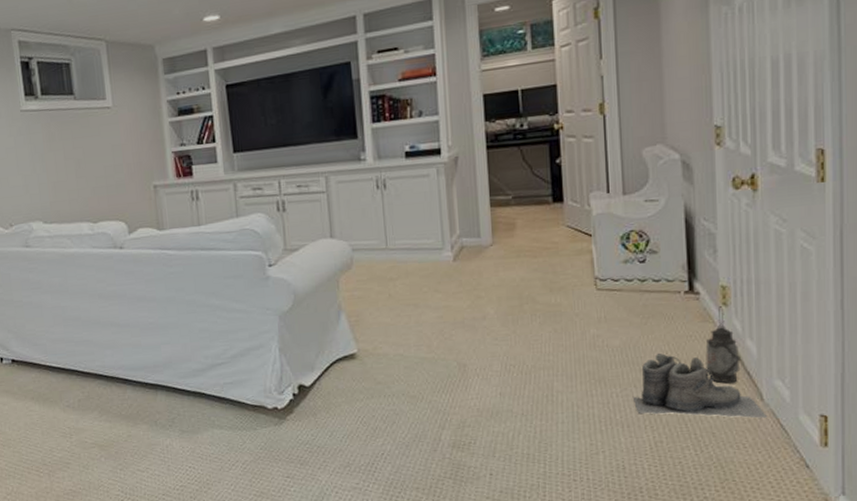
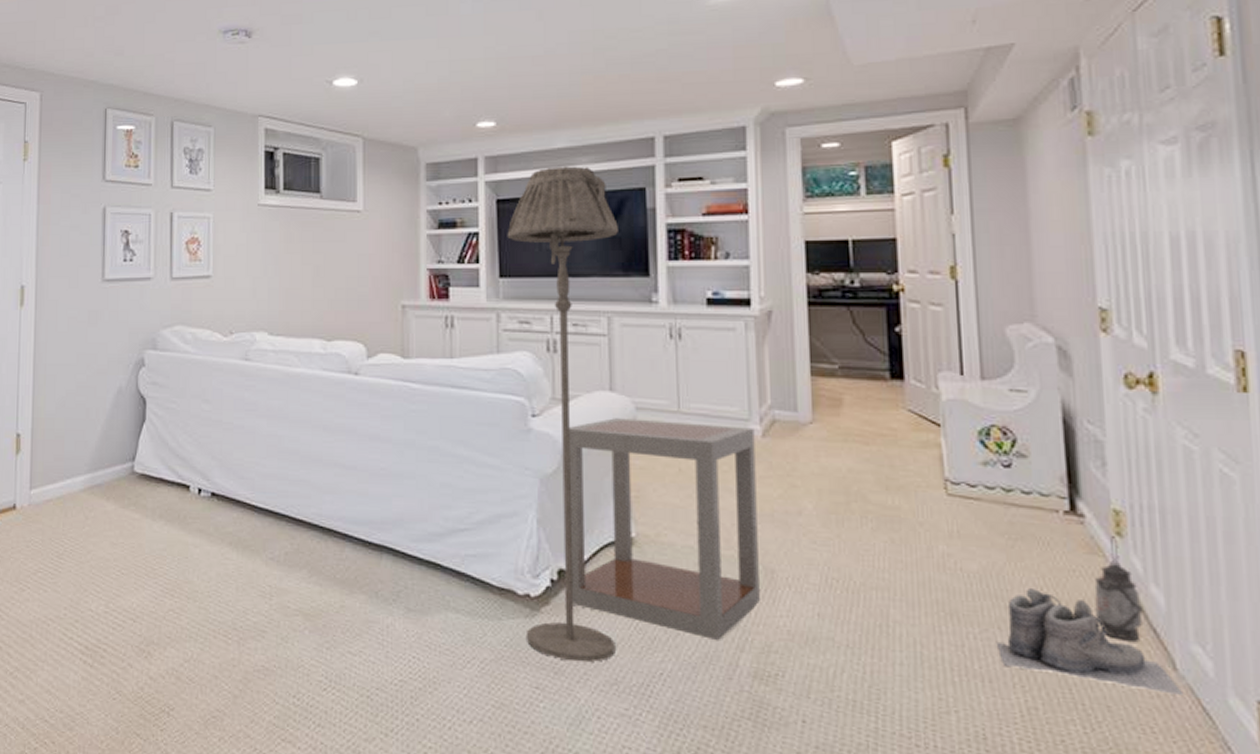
floor lamp: none [237,48,347,454] -> present [507,166,618,663]
side table: none [299,254,456,424] -> present [568,418,760,641]

